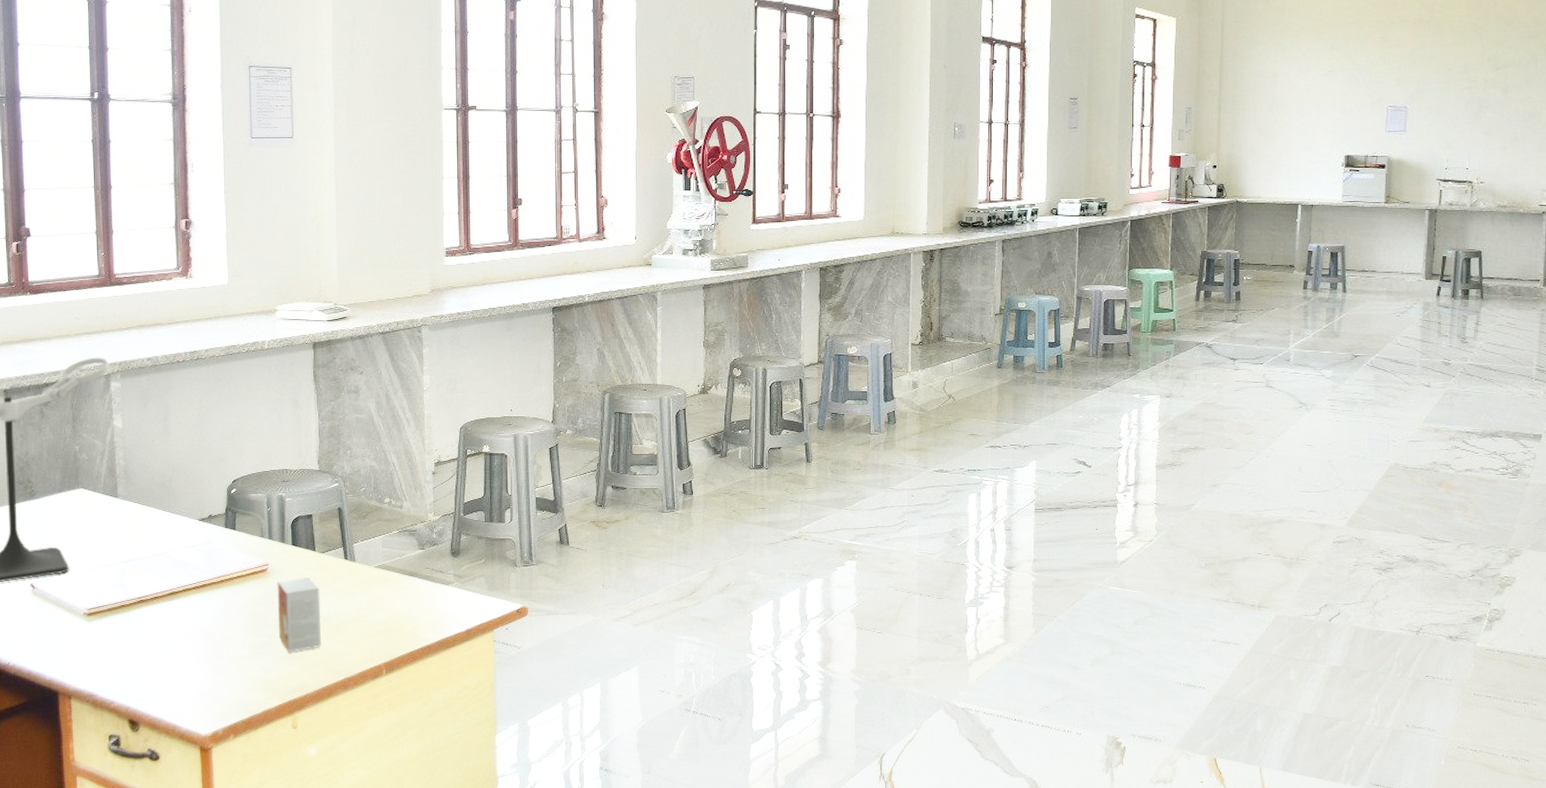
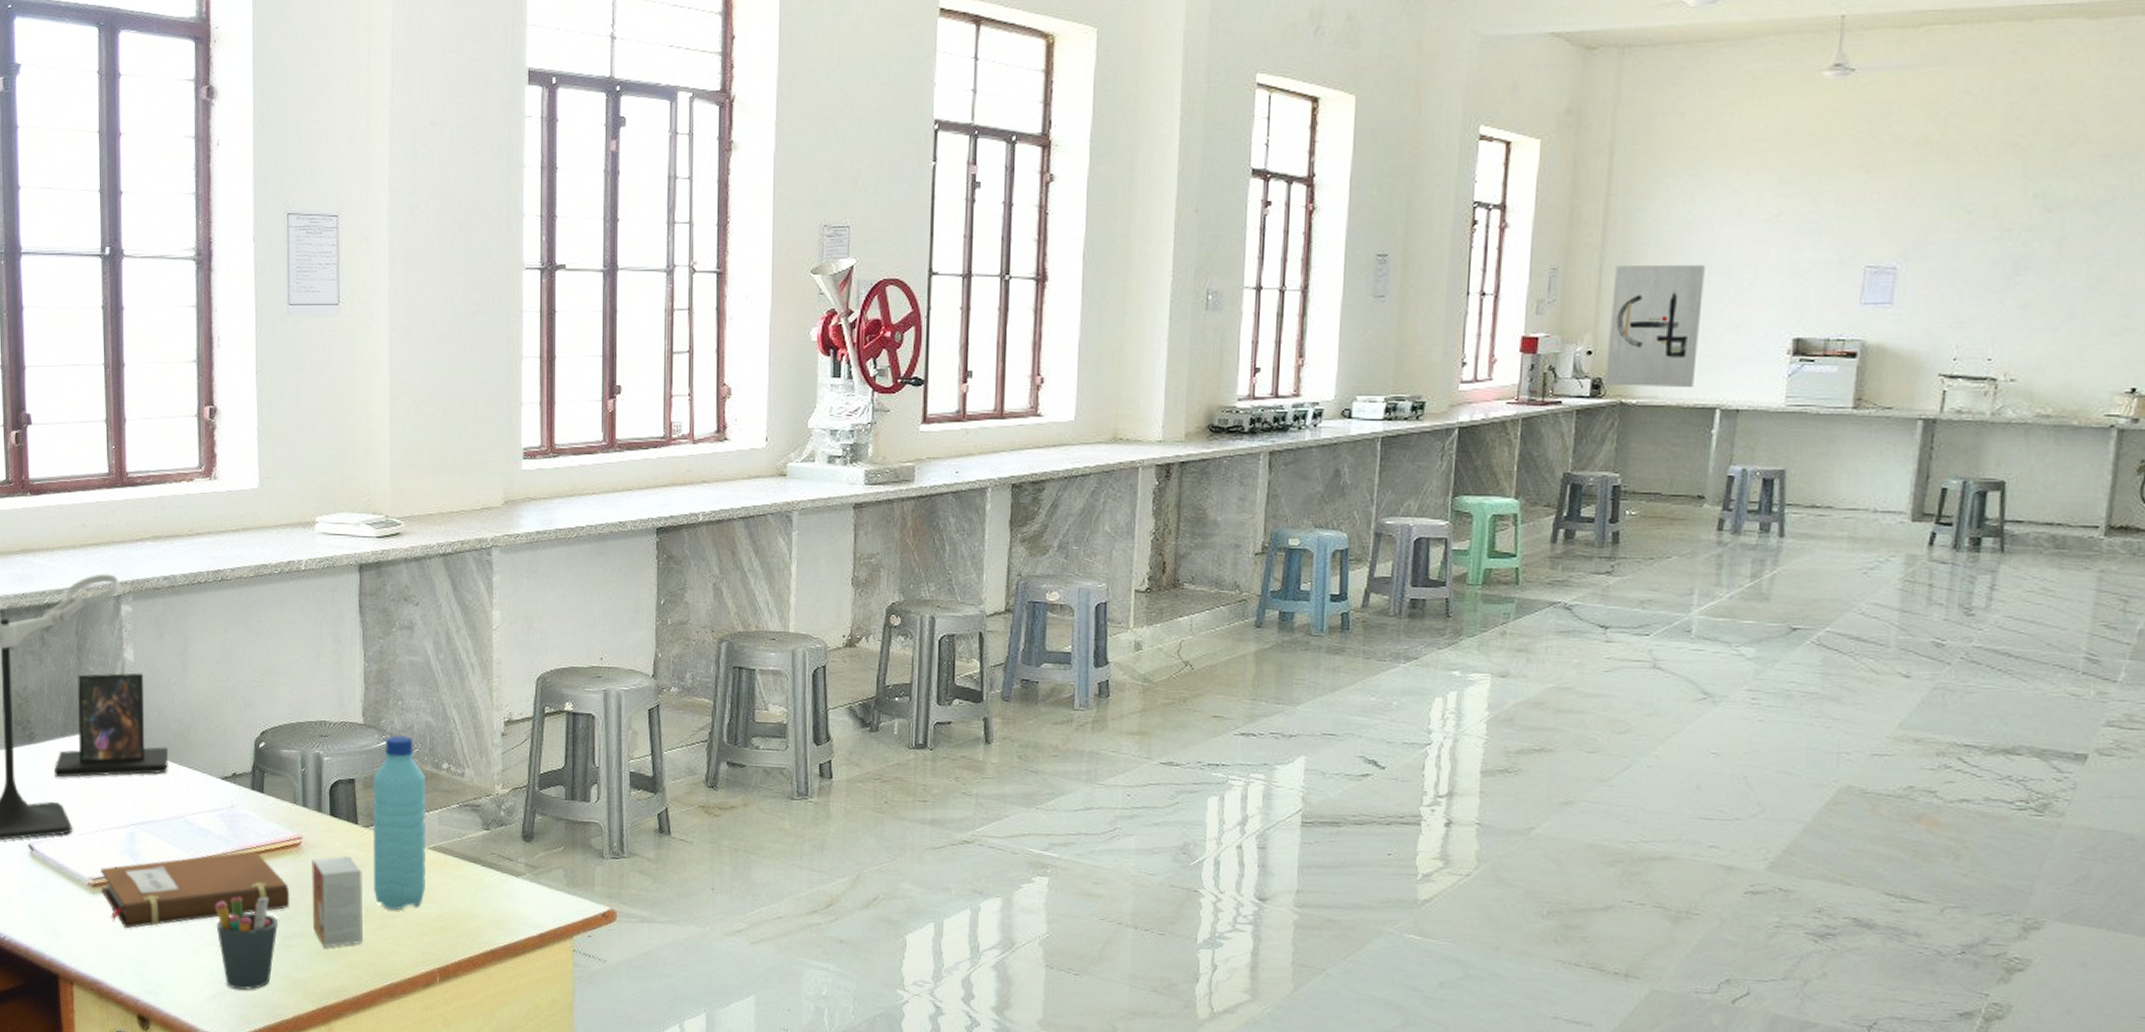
photo frame: none [53,437,154,527] -> present [54,673,169,778]
notebook: none [95,578,259,649] -> present [101,851,290,929]
pen holder: none [194,614,249,692] -> present [214,896,278,990]
water bottle: none [328,478,372,619] -> present [374,735,425,911]
wall art: none [1226,105,1287,191] -> present [1605,265,1705,389]

